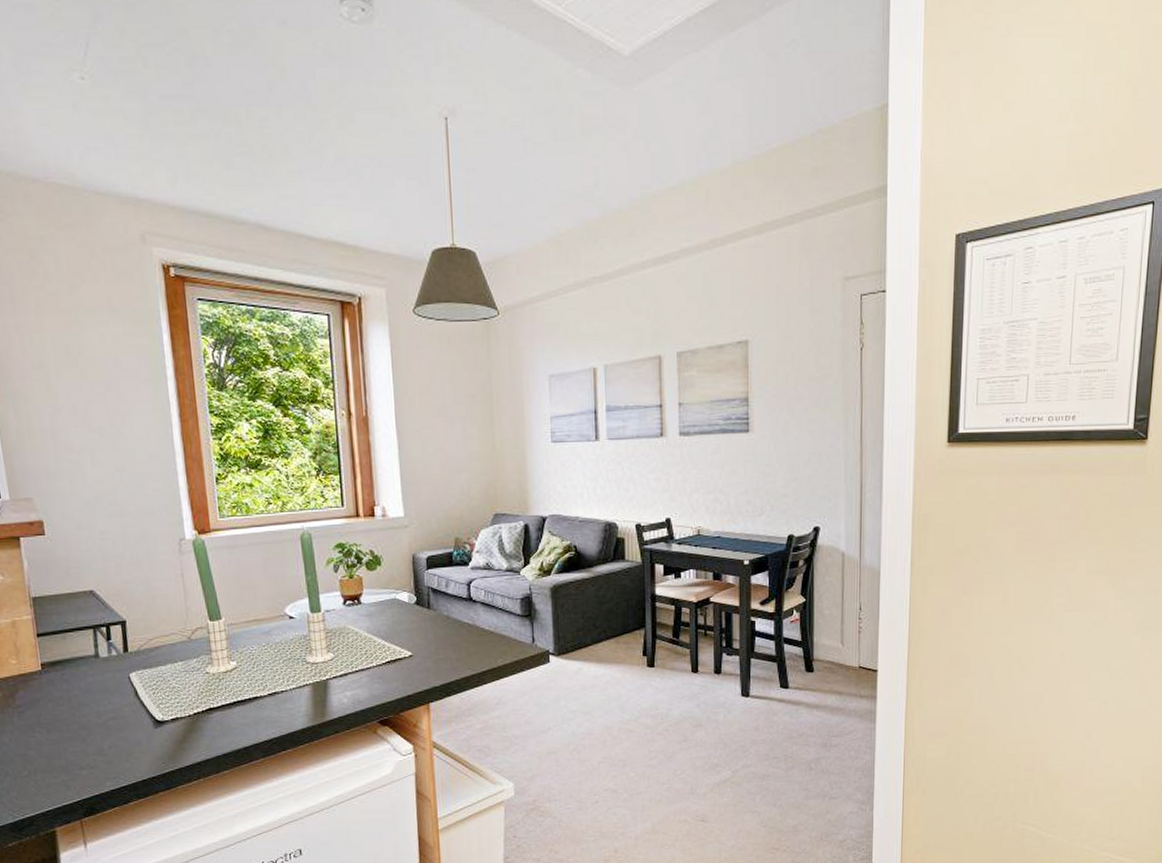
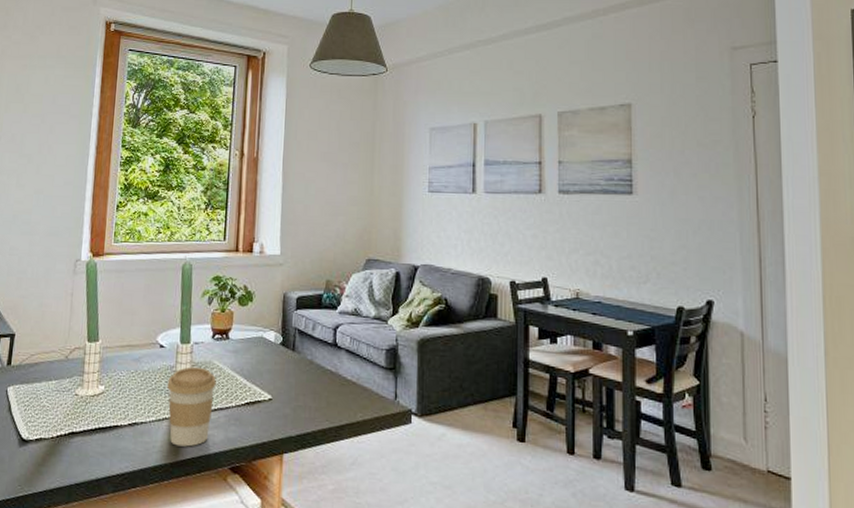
coffee cup: none [303,633,354,708] -> present [167,366,216,447]

